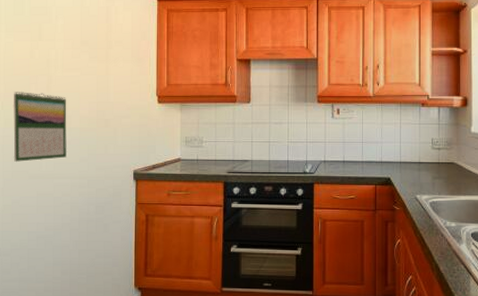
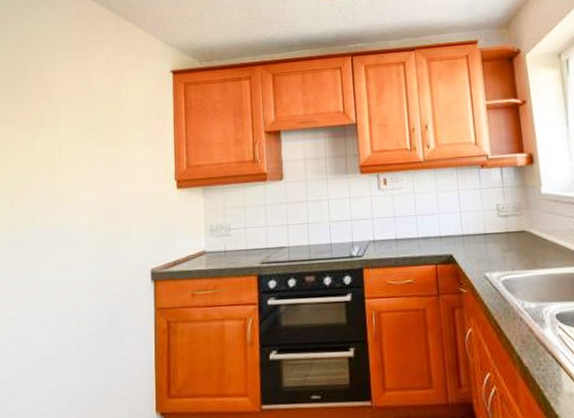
calendar: present [13,92,67,163] -> none [12,187,73,271]

